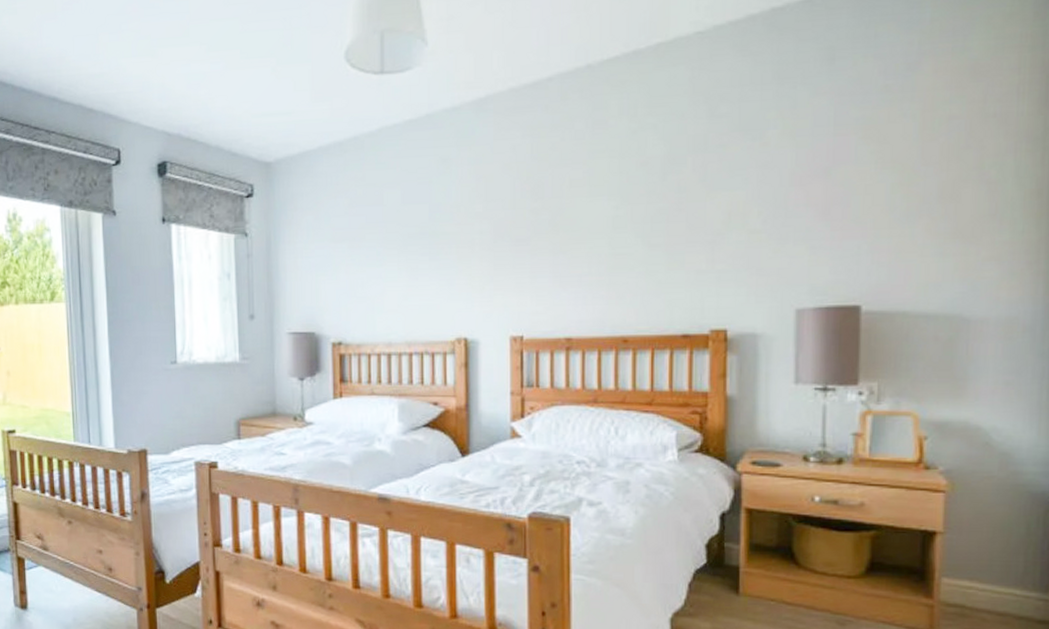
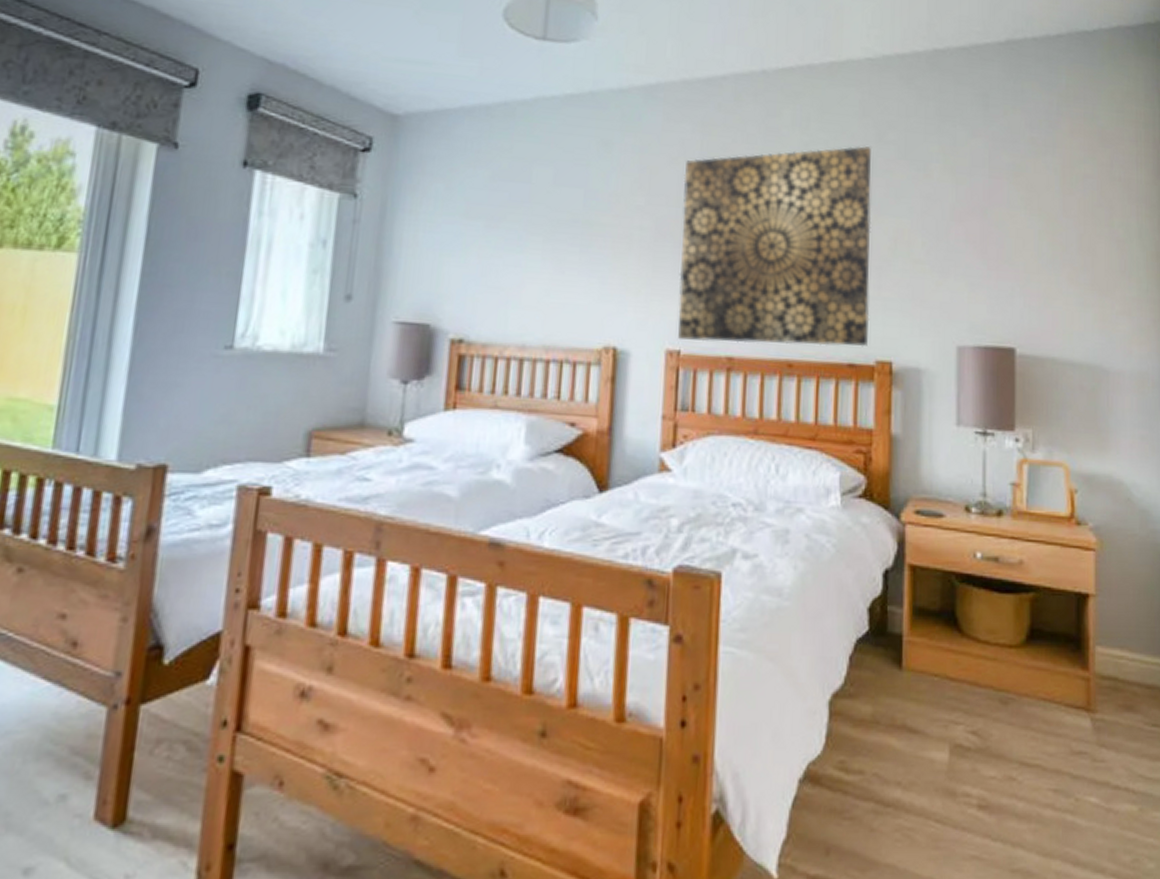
wall art: none [517,124,704,327] -> present [677,146,872,347]

